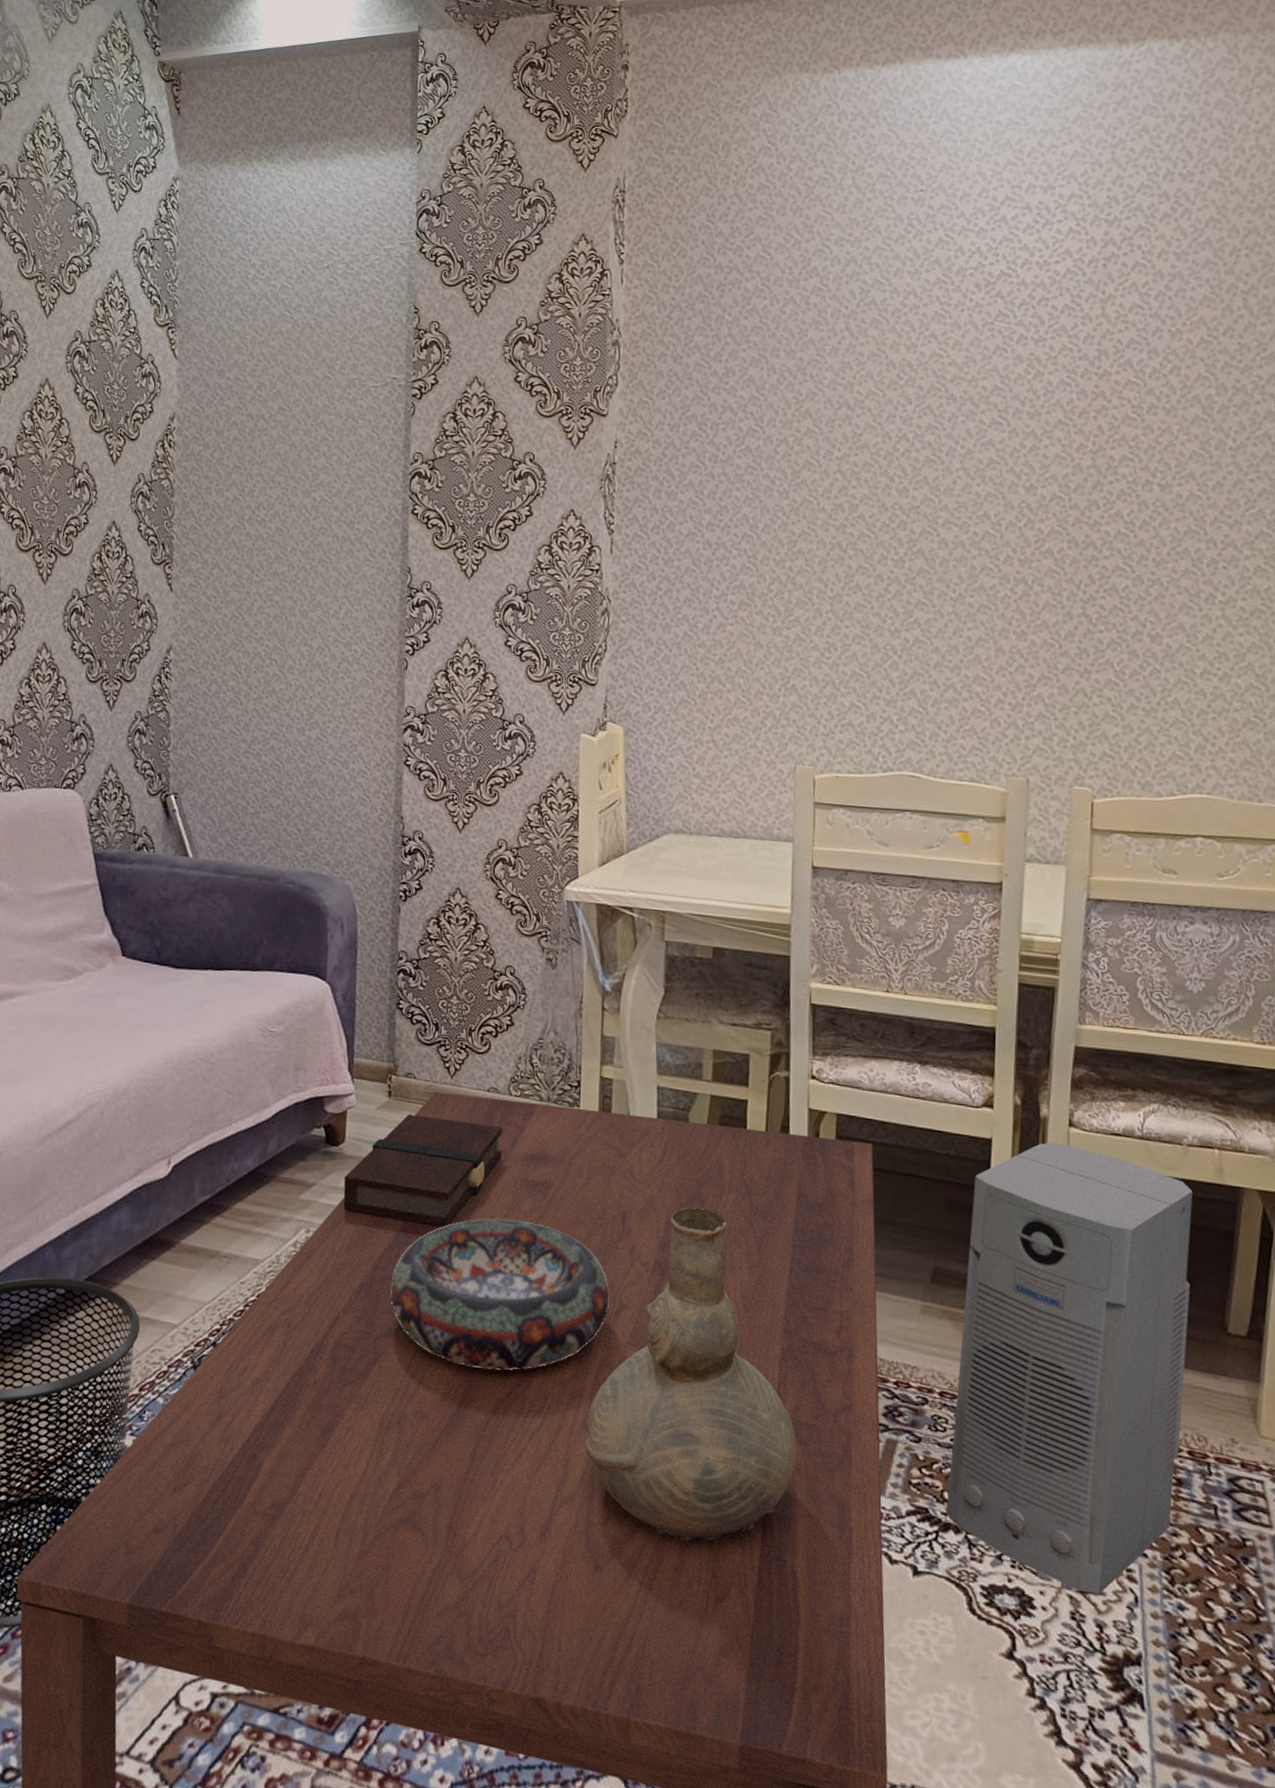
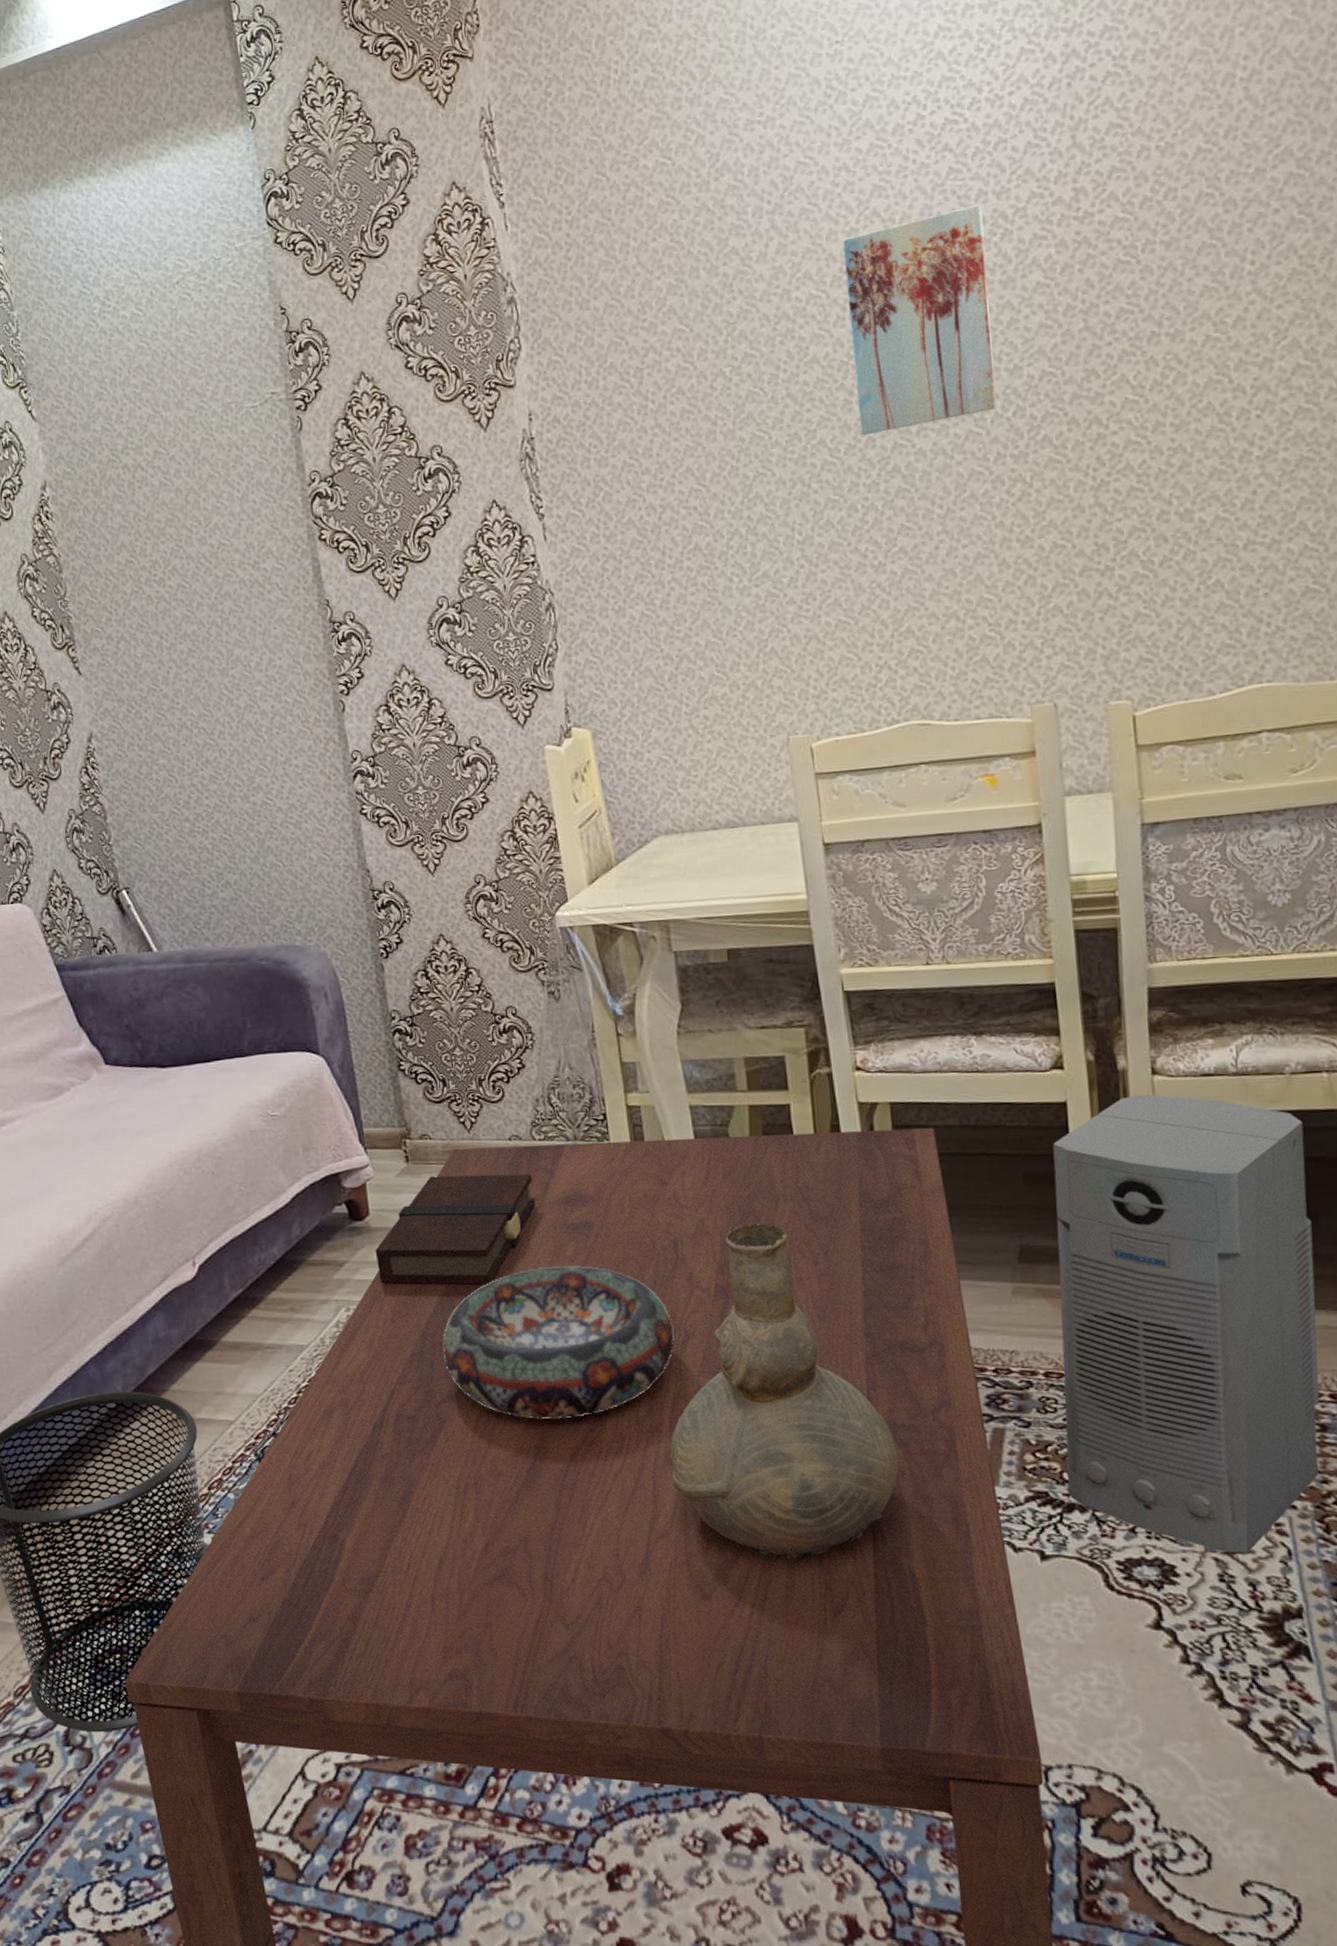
wall art: none [895,345,1021,519] -> present [843,204,997,436]

